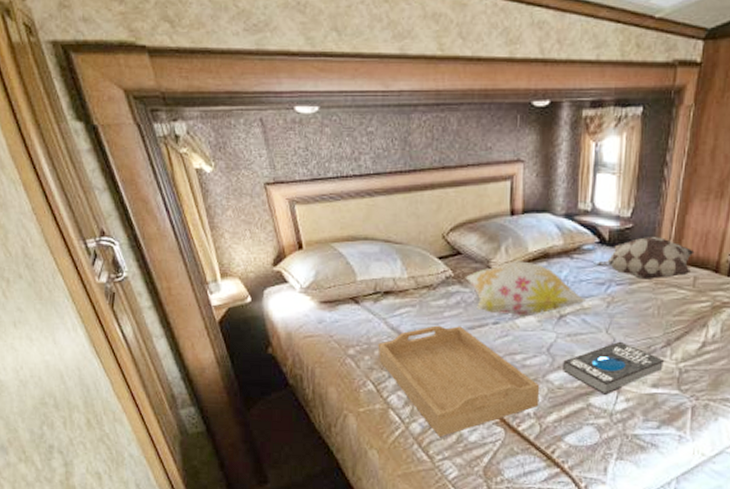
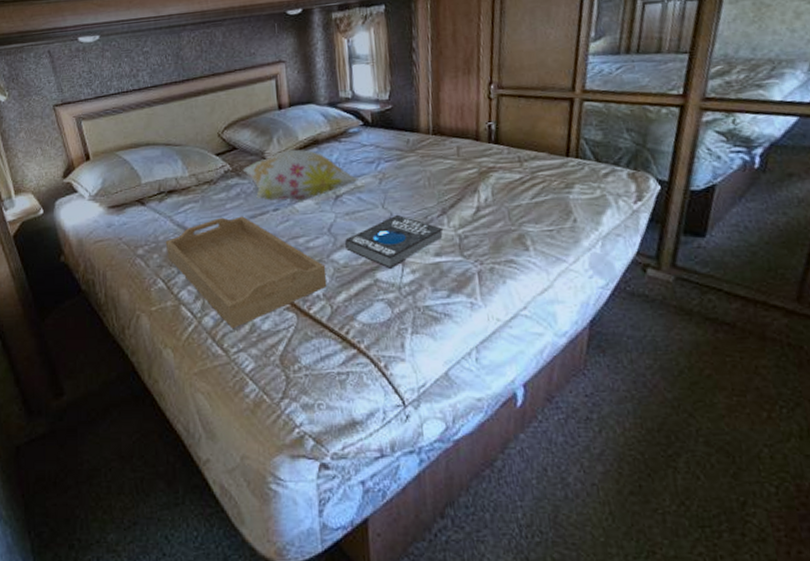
decorative pillow: present [596,236,695,279] -> none [364,113,454,154]

